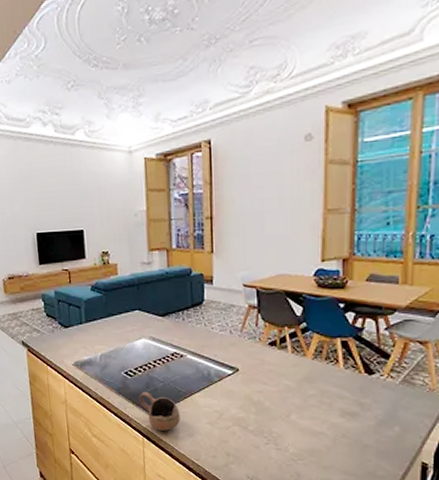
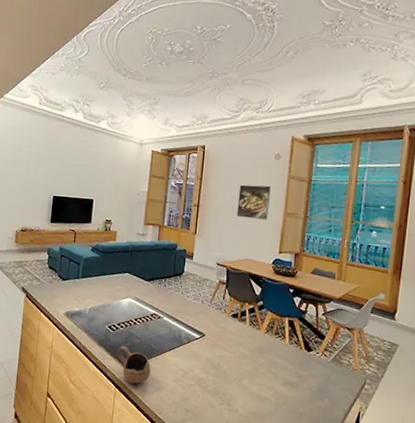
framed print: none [261,177,303,224] -> present [236,184,271,220]

